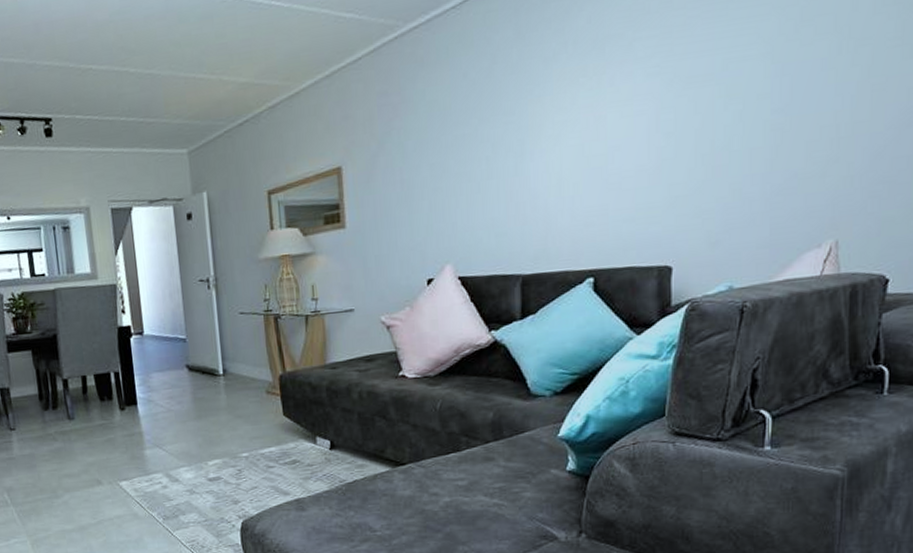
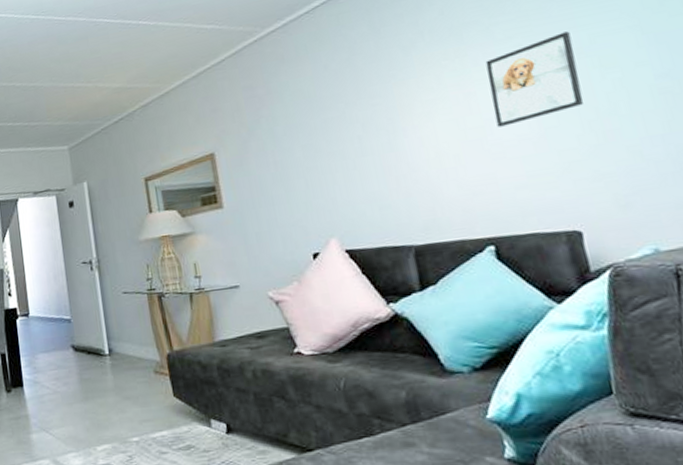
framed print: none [619,54,706,156] -> present [485,31,584,127]

